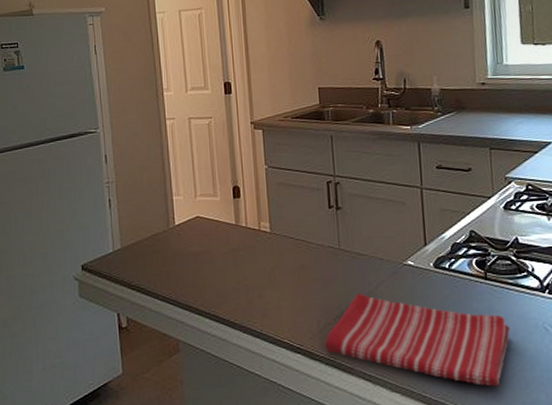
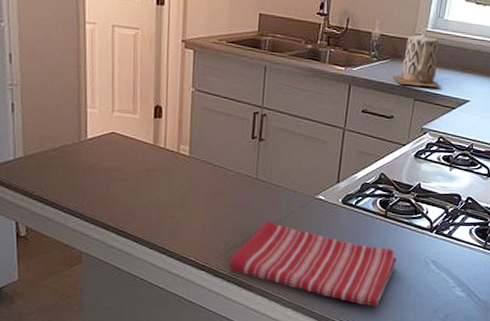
teapot: none [460,77,517,135] -> present [392,29,442,88]

